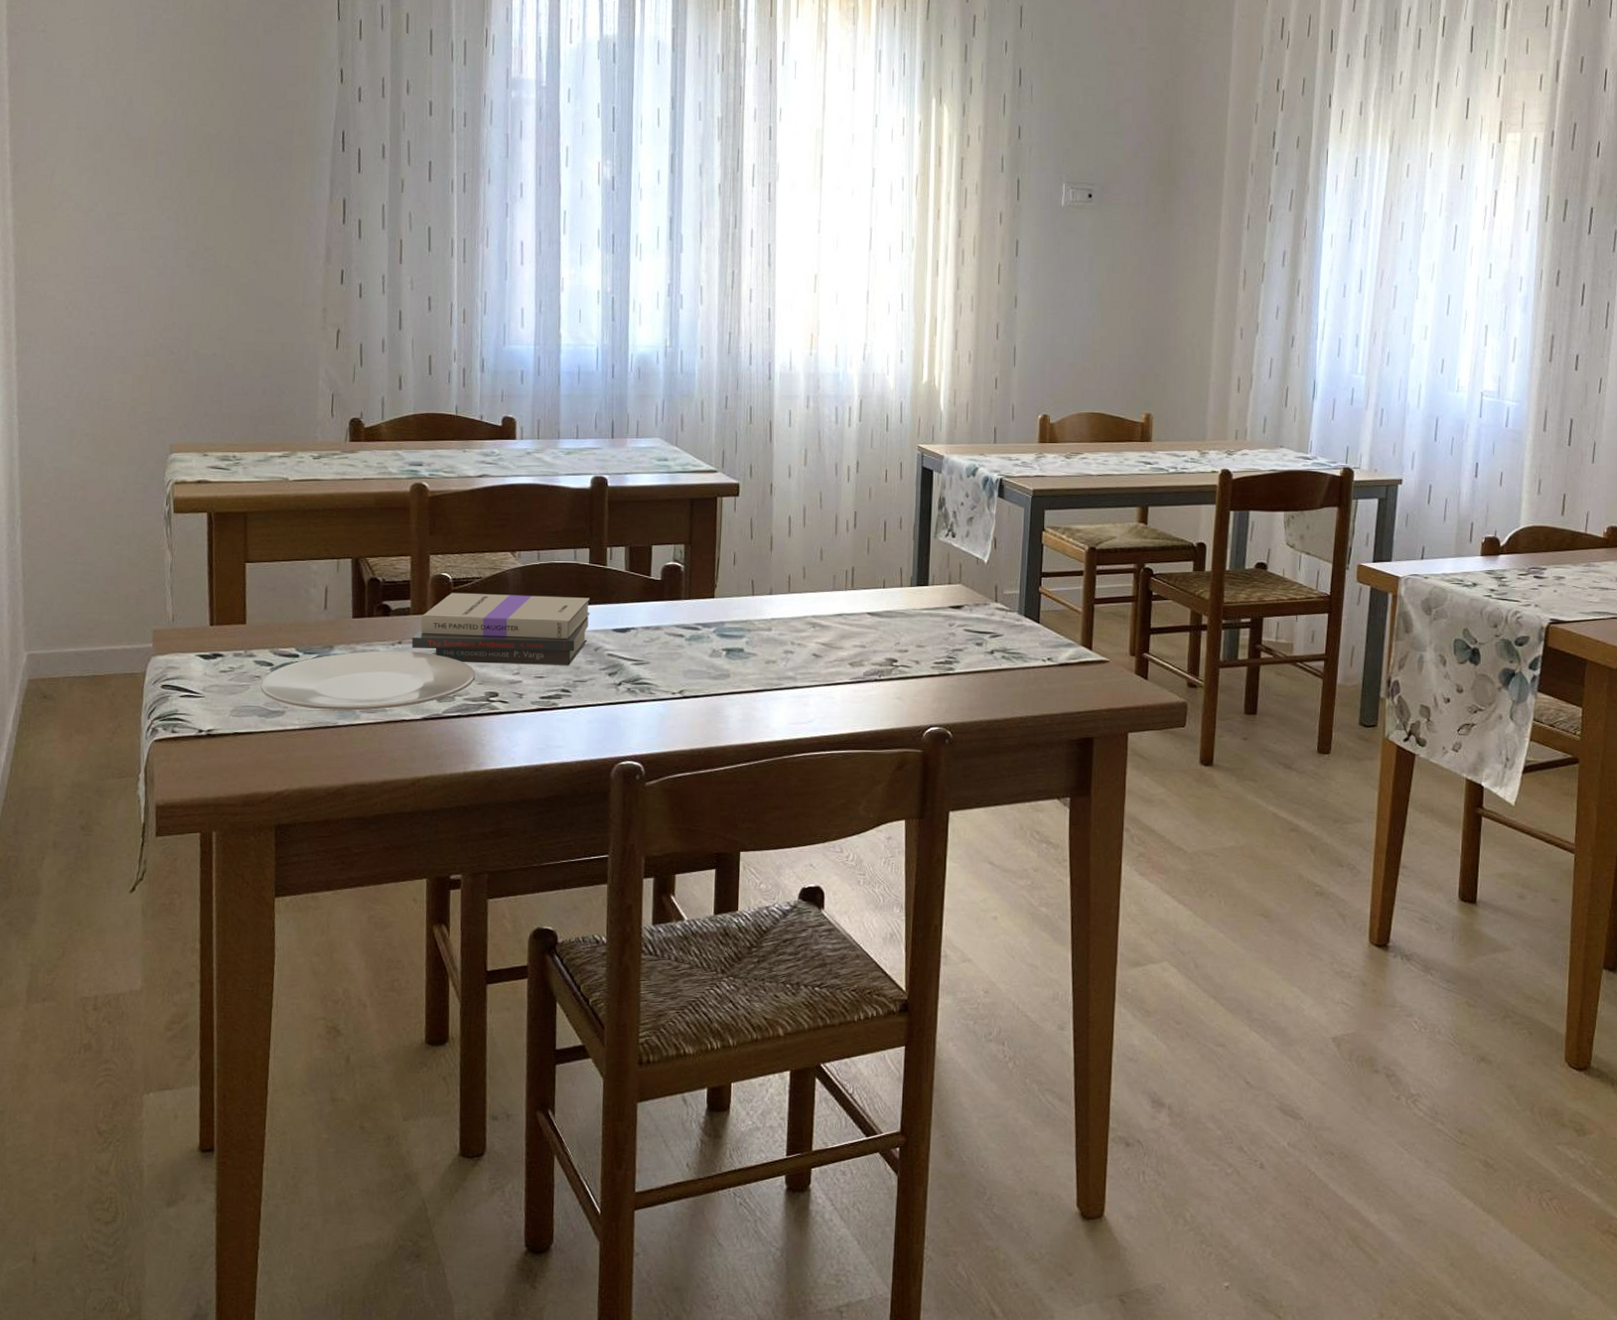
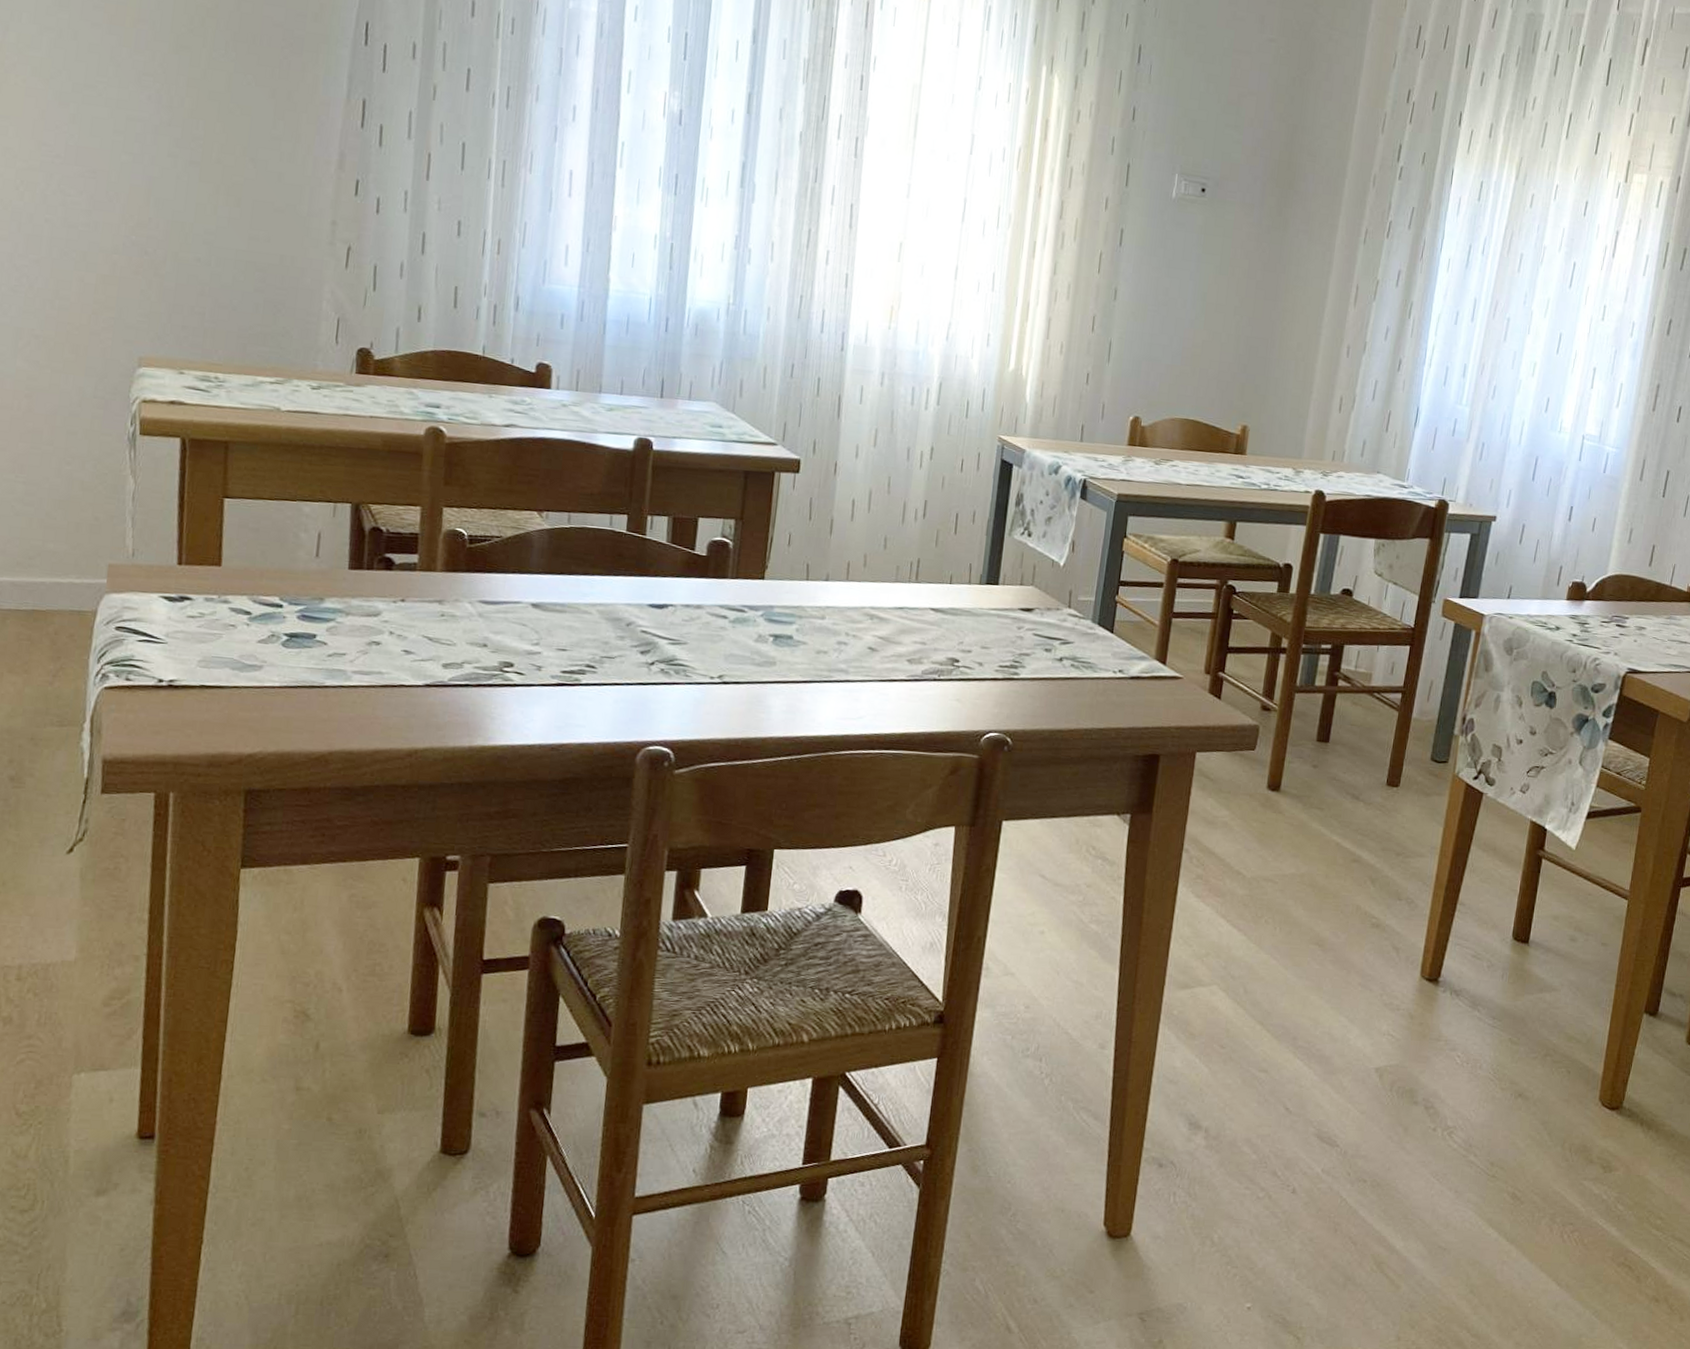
plate: present [260,651,475,711] -> none [234,607,489,672]
books: present [412,592,591,665] -> none [416,550,626,640]

